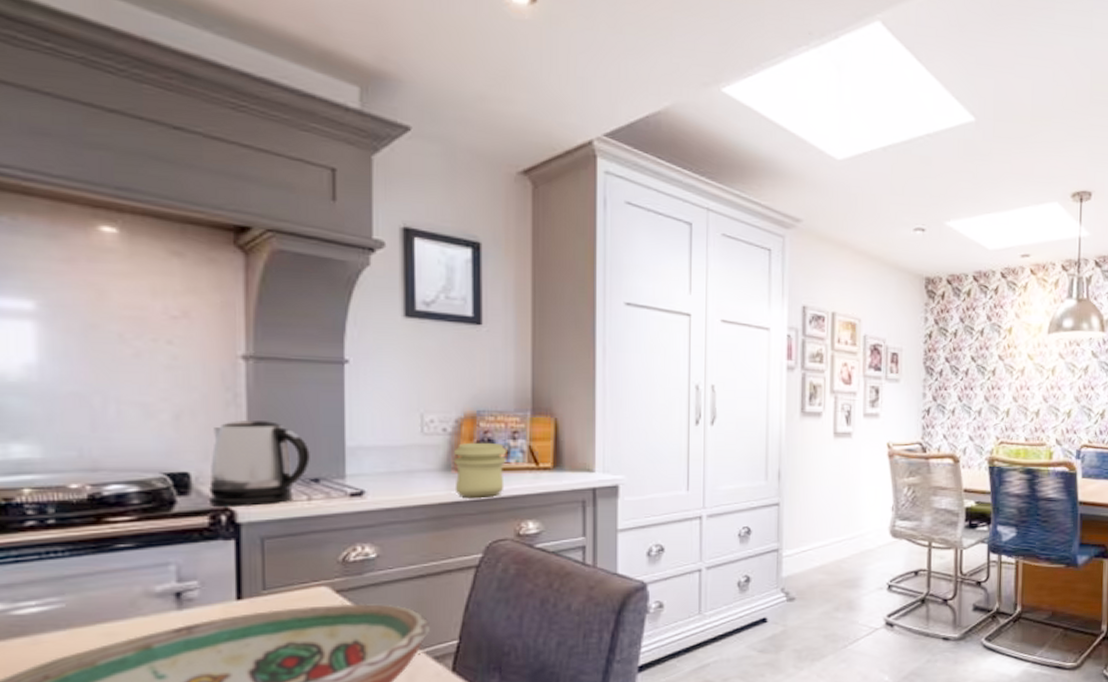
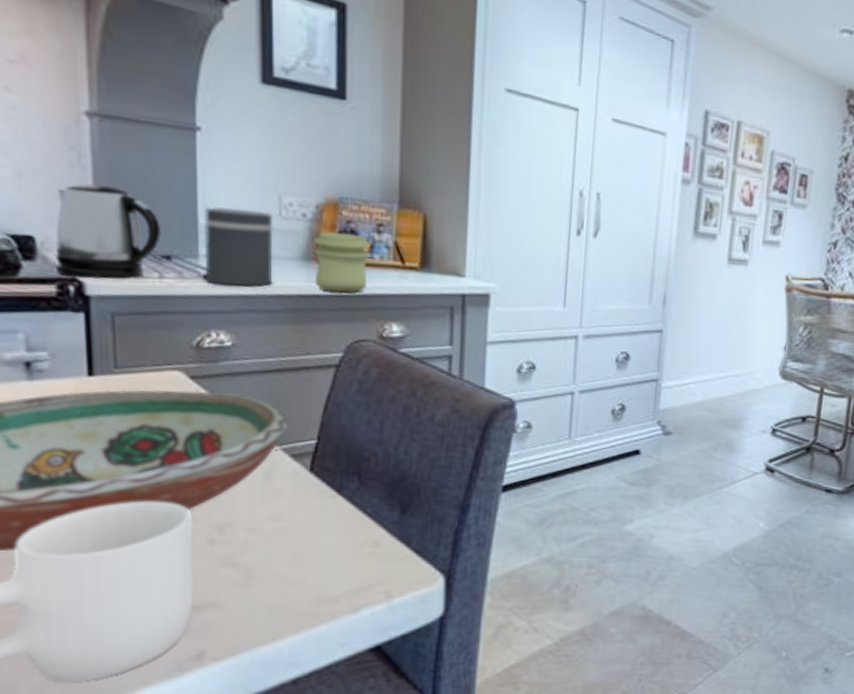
cylinder: none [350,429,416,502] -> present [204,206,273,287]

